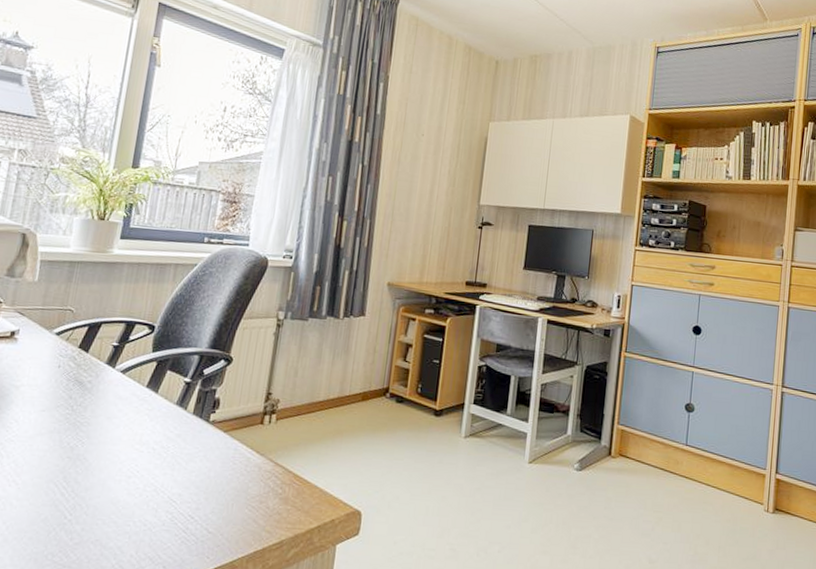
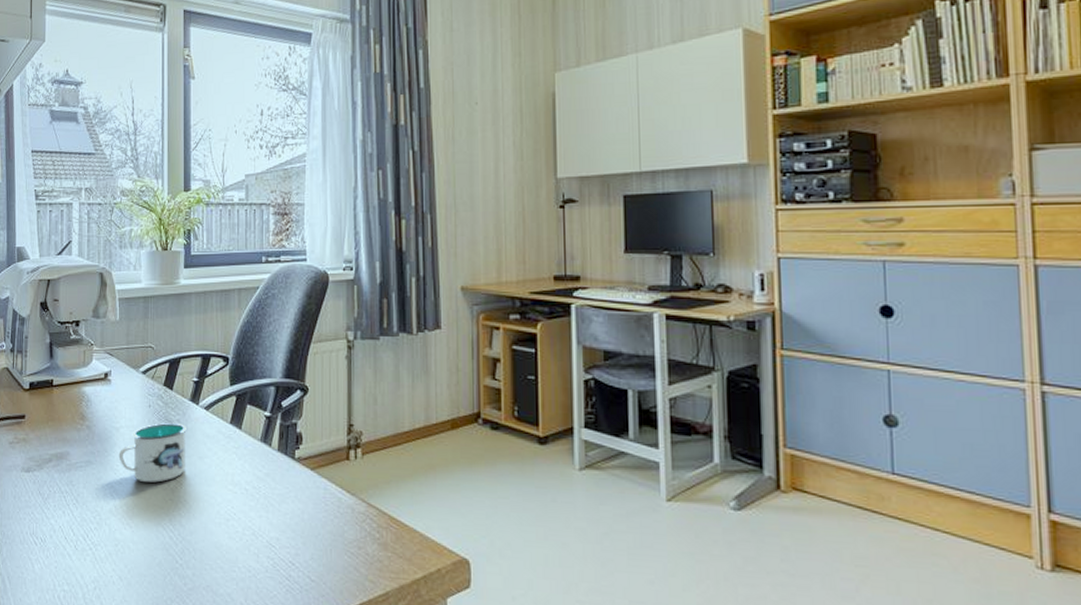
mug: none [13,383,98,441] -> present [118,423,187,483]

